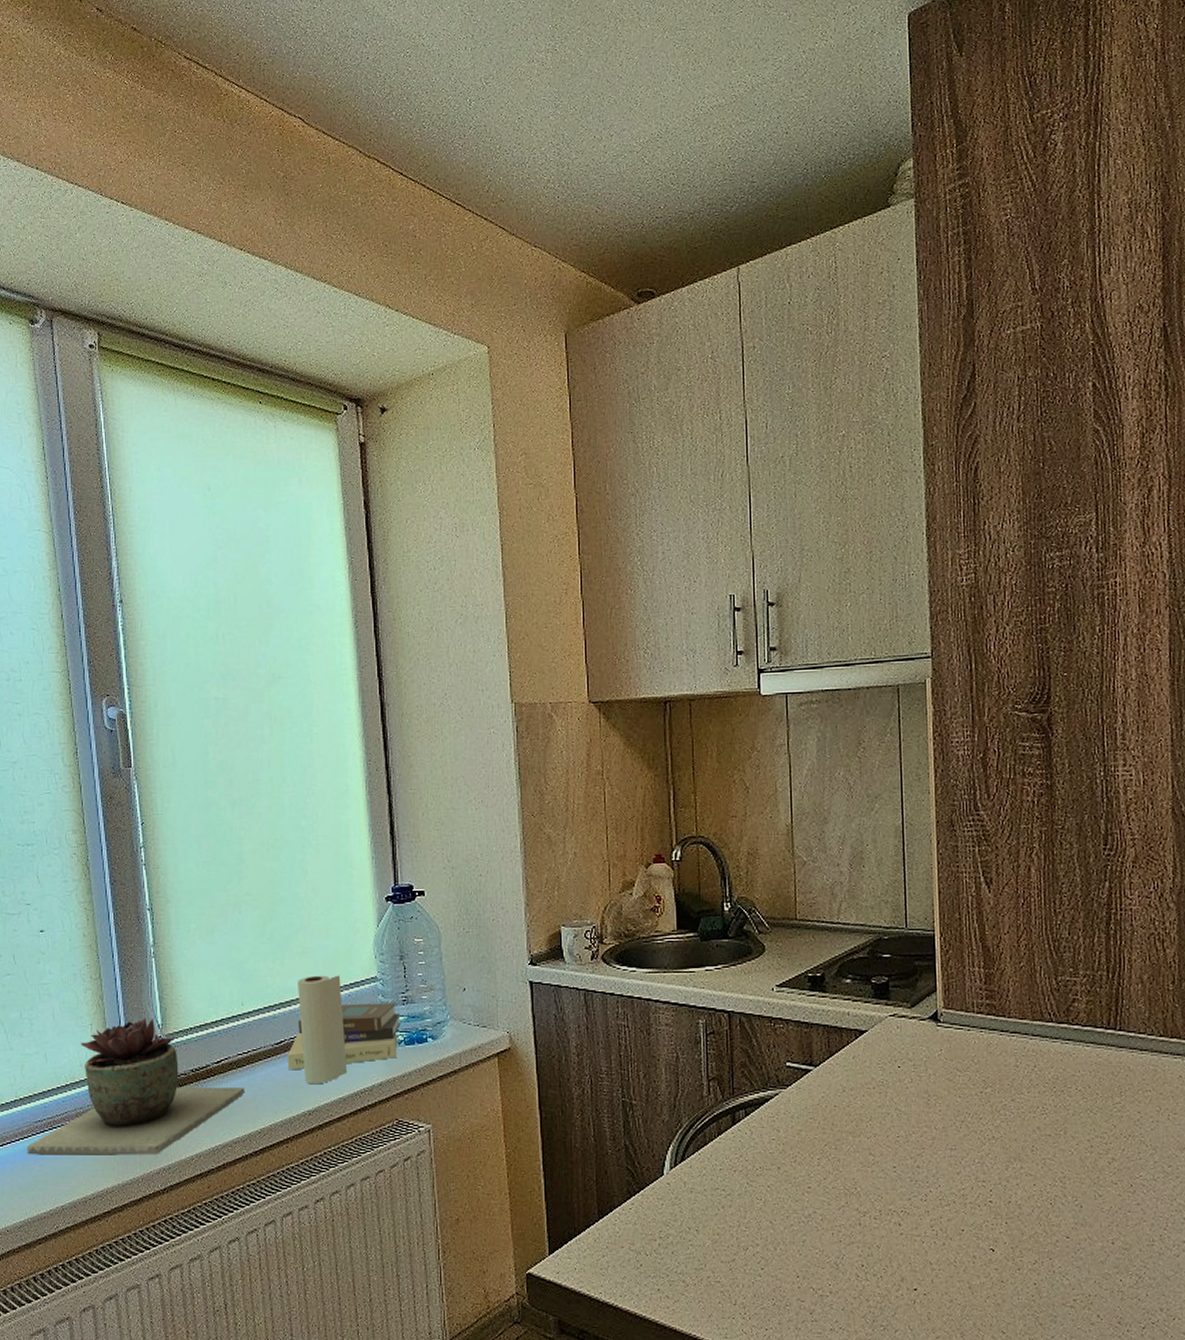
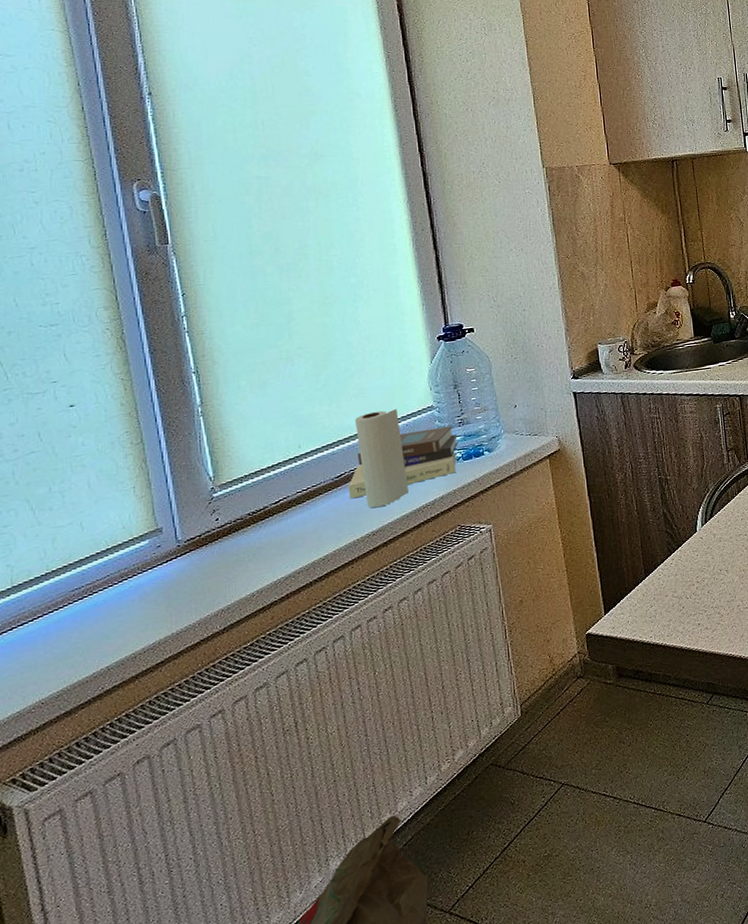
succulent plant: present [26,1018,246,1155] -> none [61,472,307,624]

